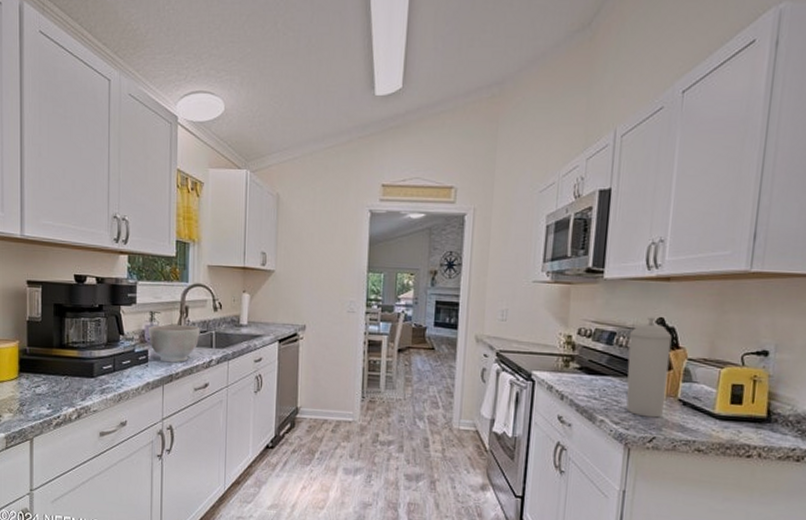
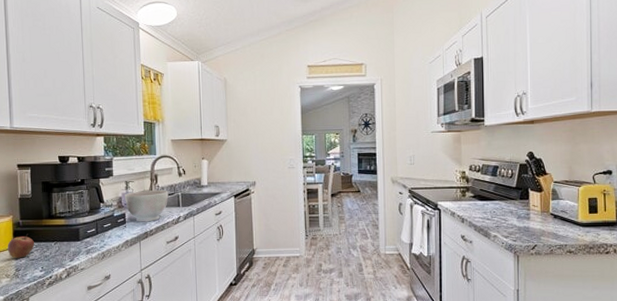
fruit: none [11,363,43,391] -> present [7,233,35,258]
canister: present [626,317,672,418] -> none [508,152,541,230]

